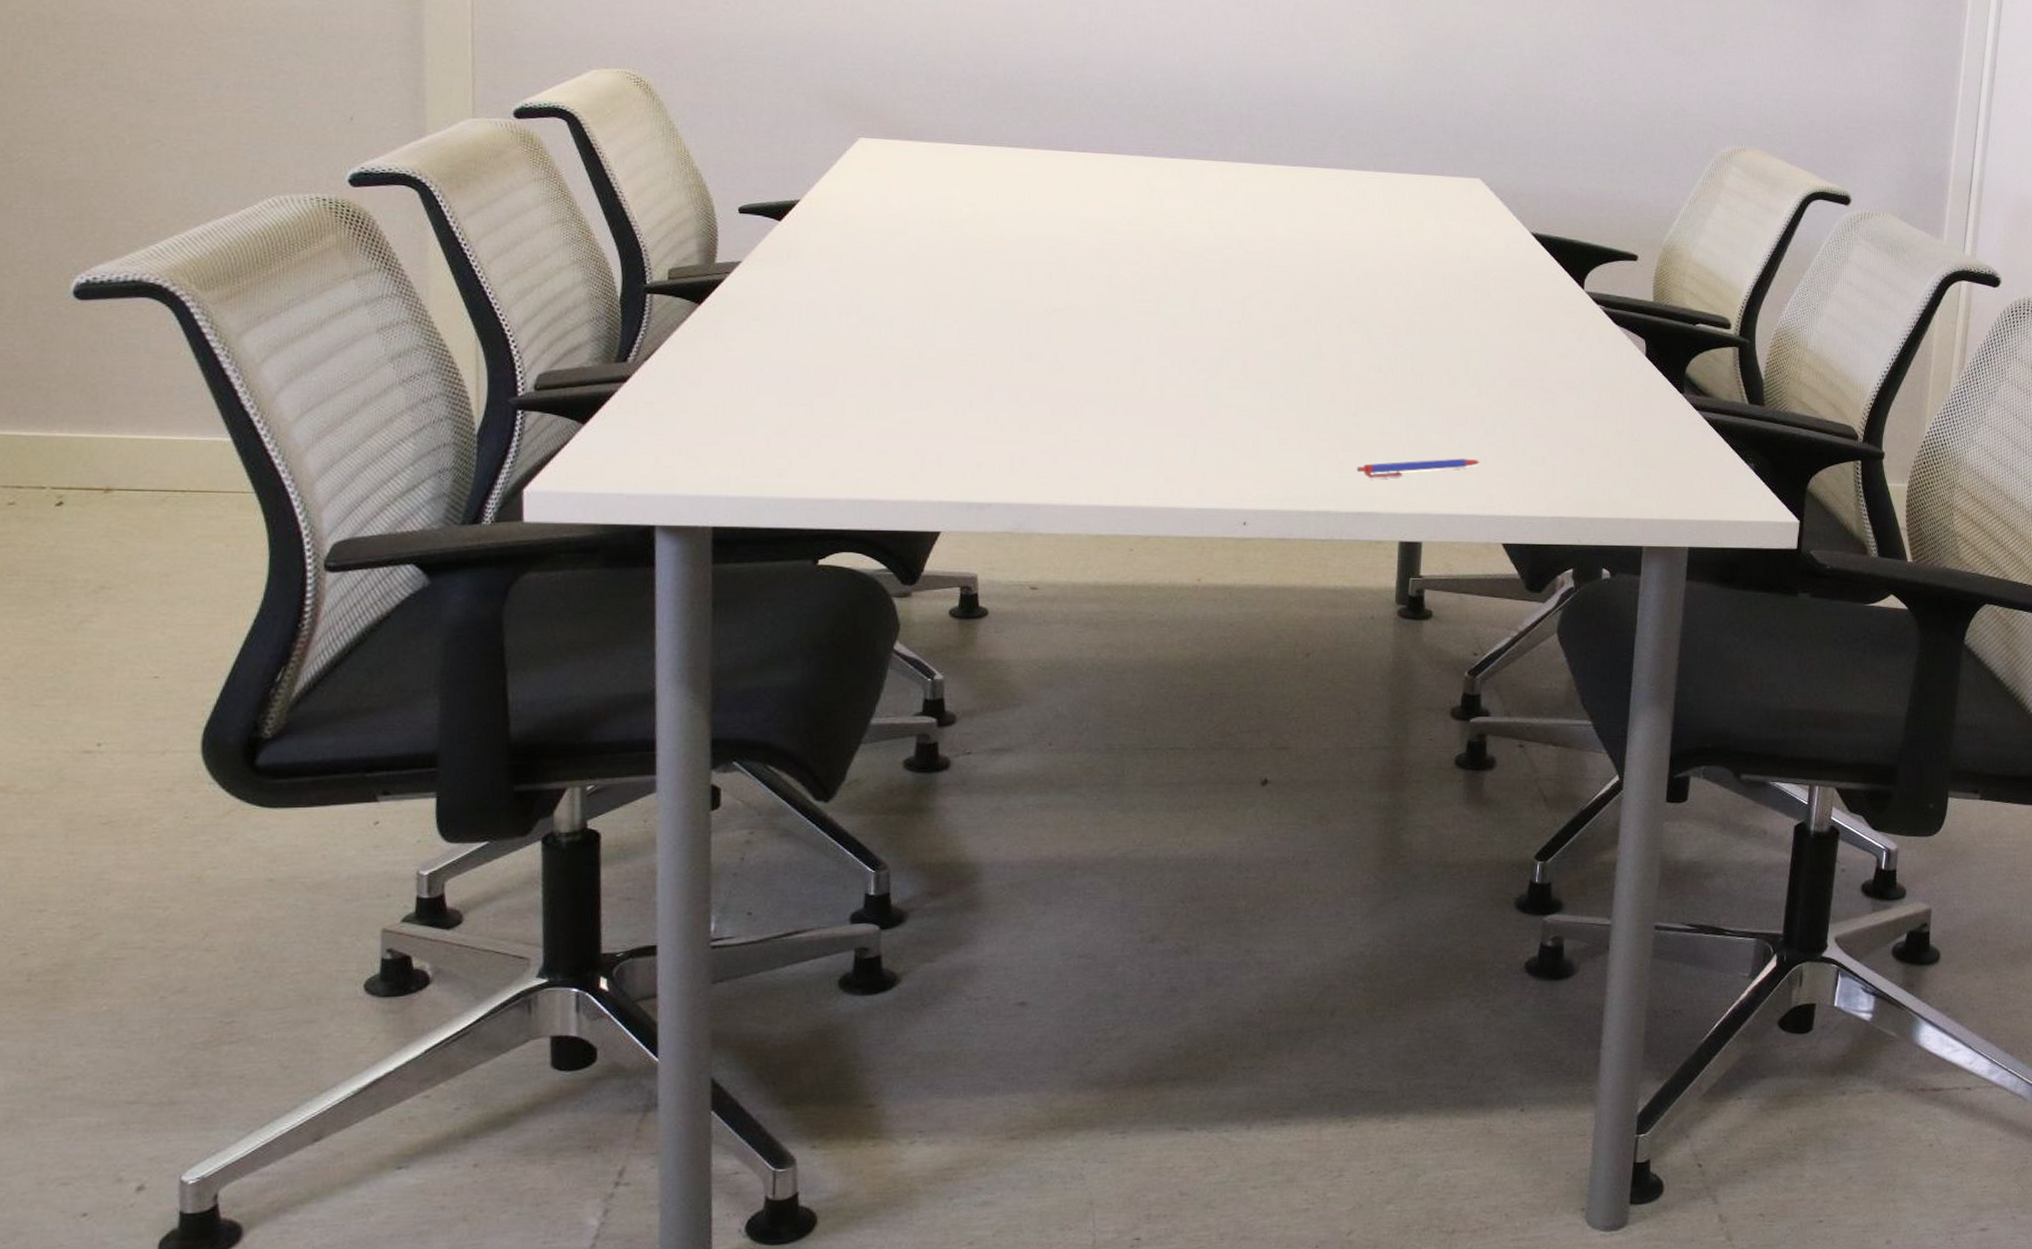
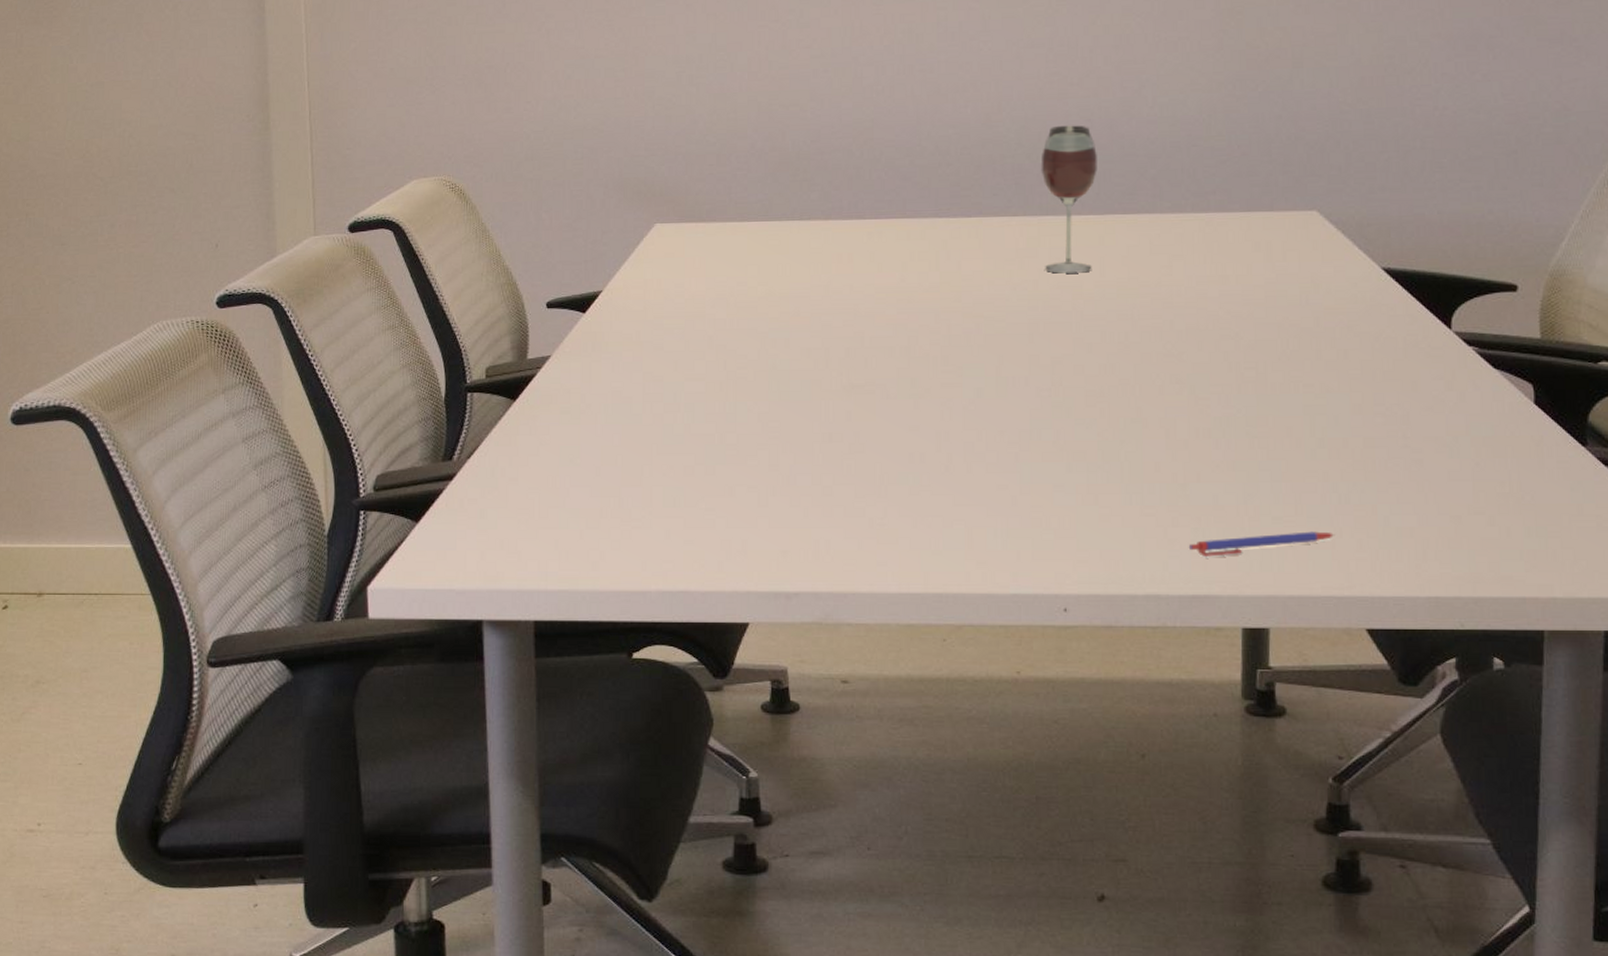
wineglass: none [1241,81,1293,218] -> present [1040,125,1097,274]

